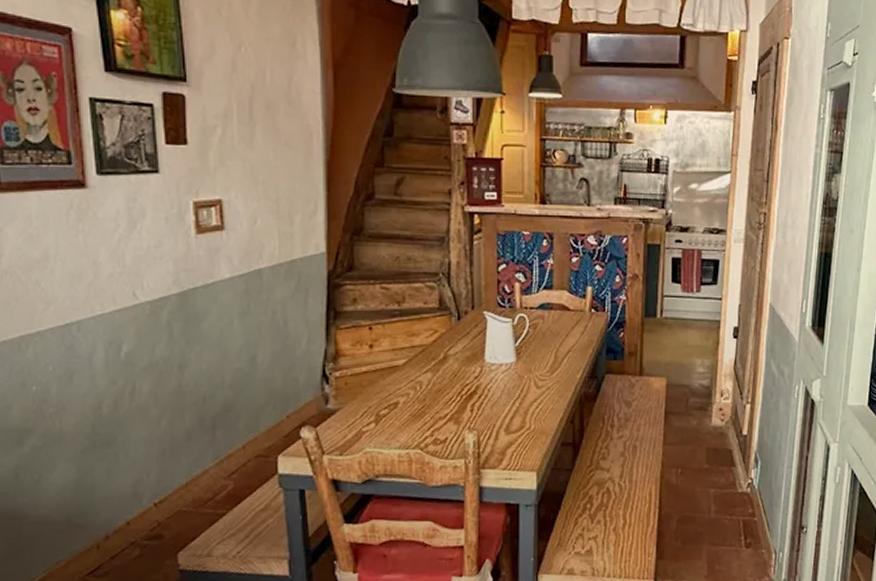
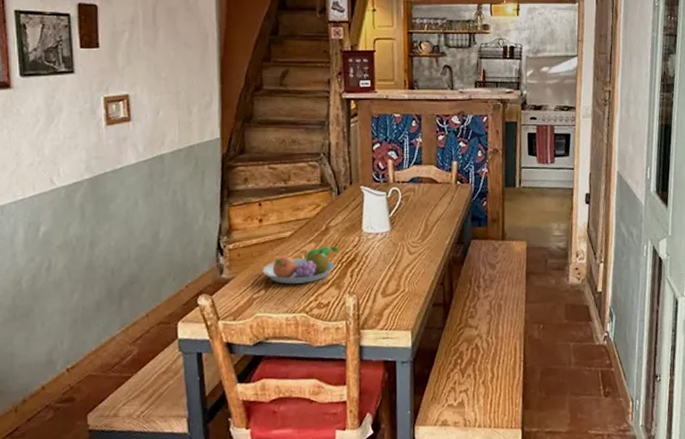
fruit bowl: none [372,377,458,417] -> present [262,246,339,284]

